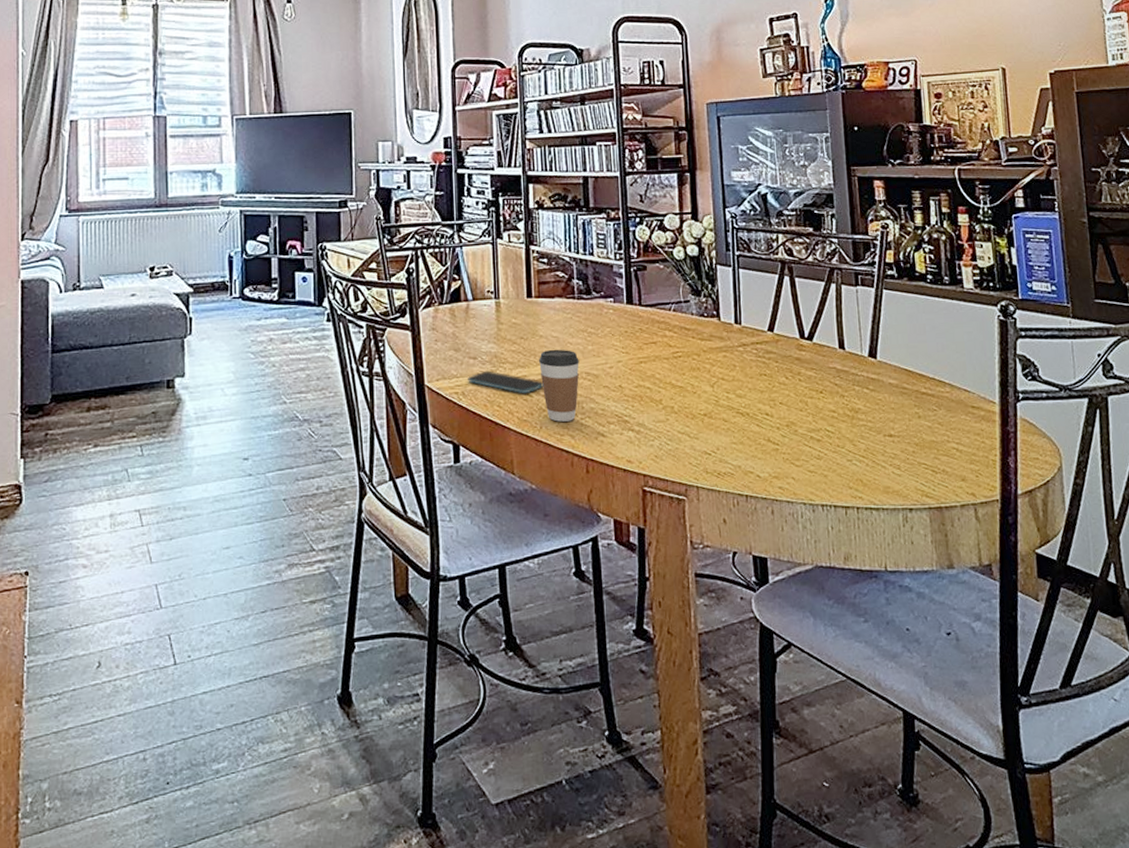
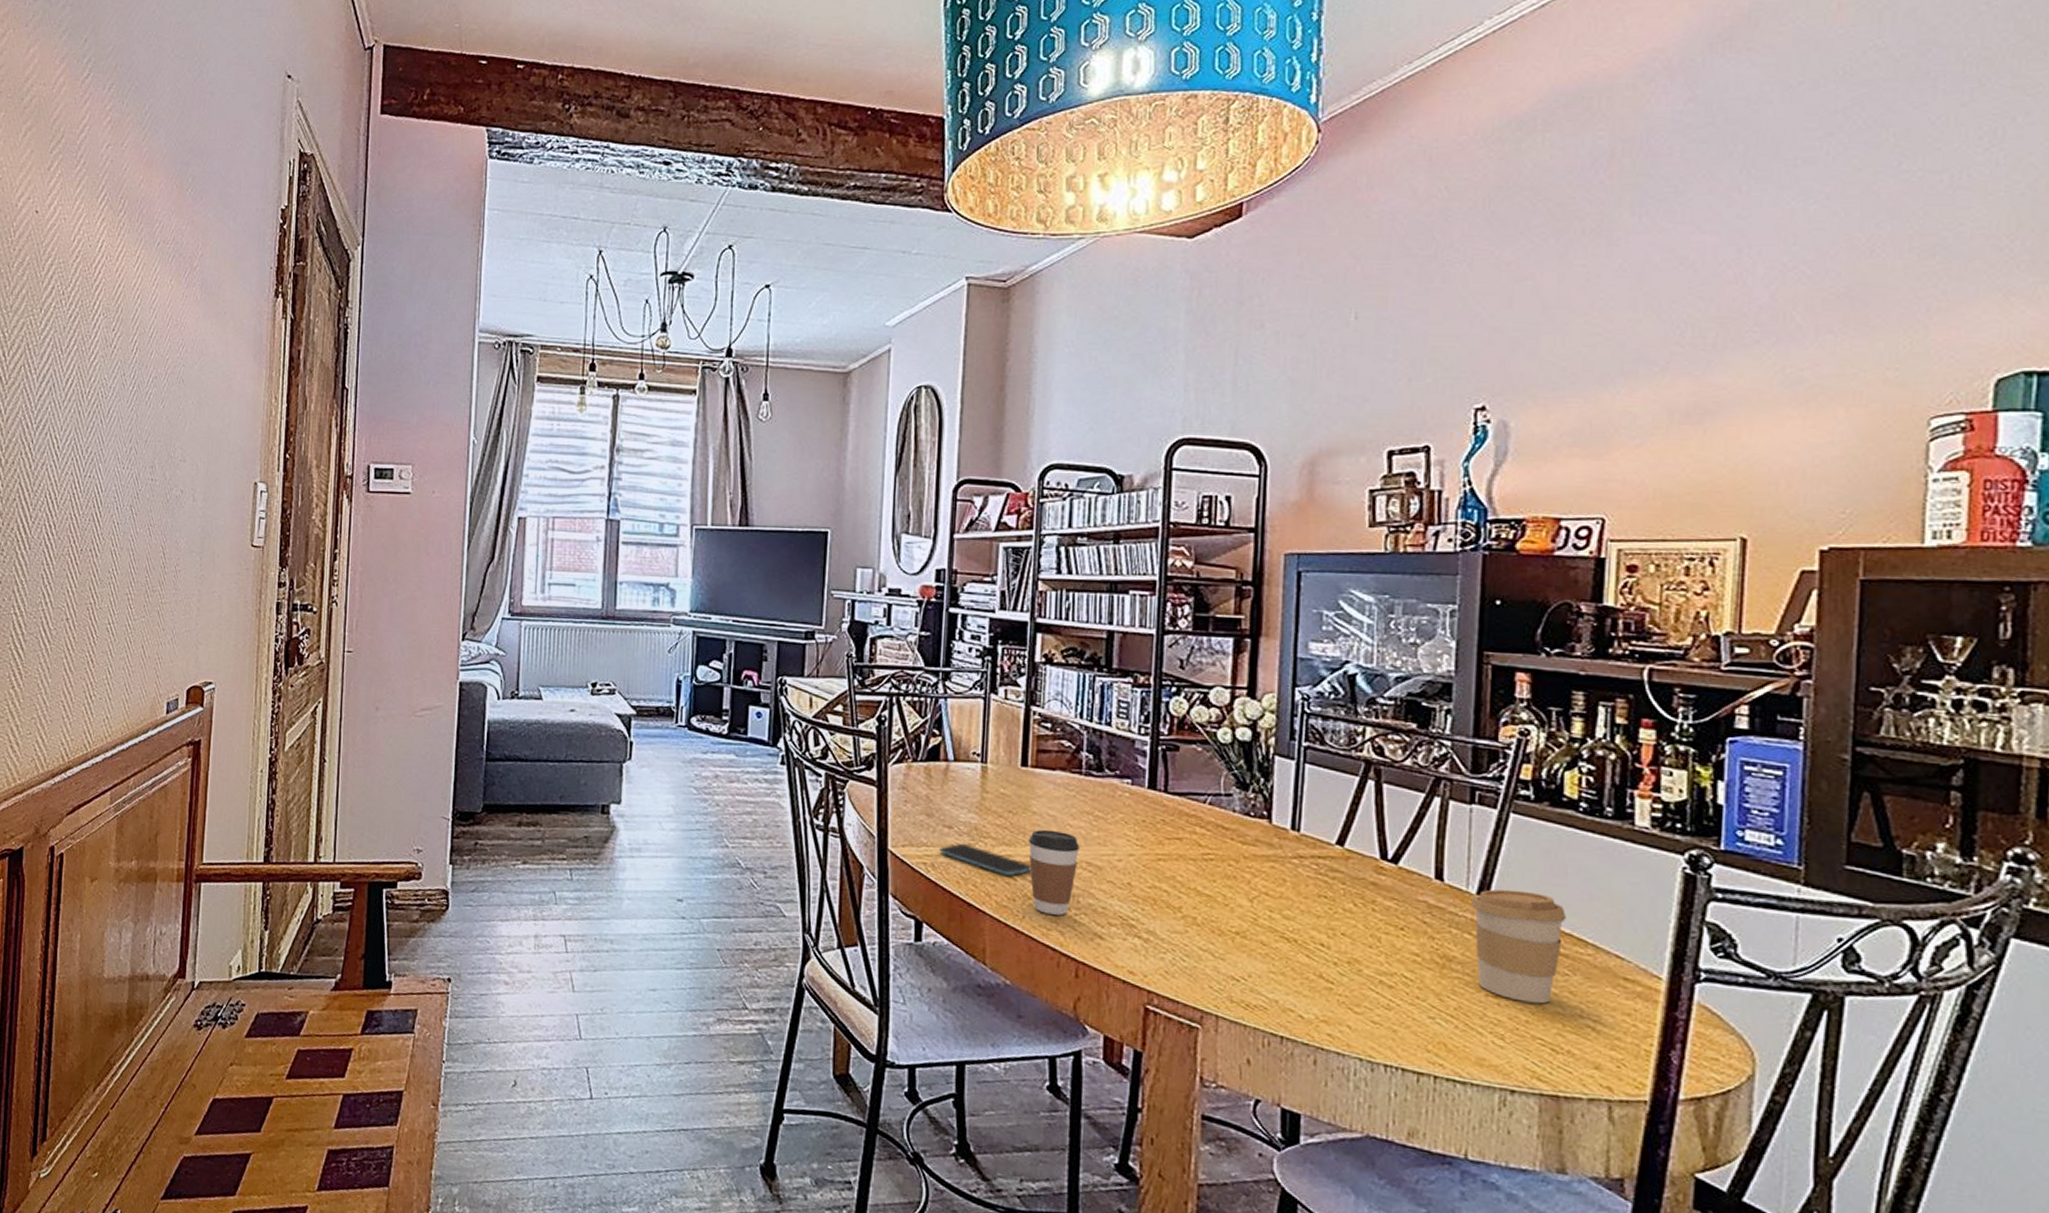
coffee cup: none [866,349,930,437] -> present [1472,889,1567,1004]

